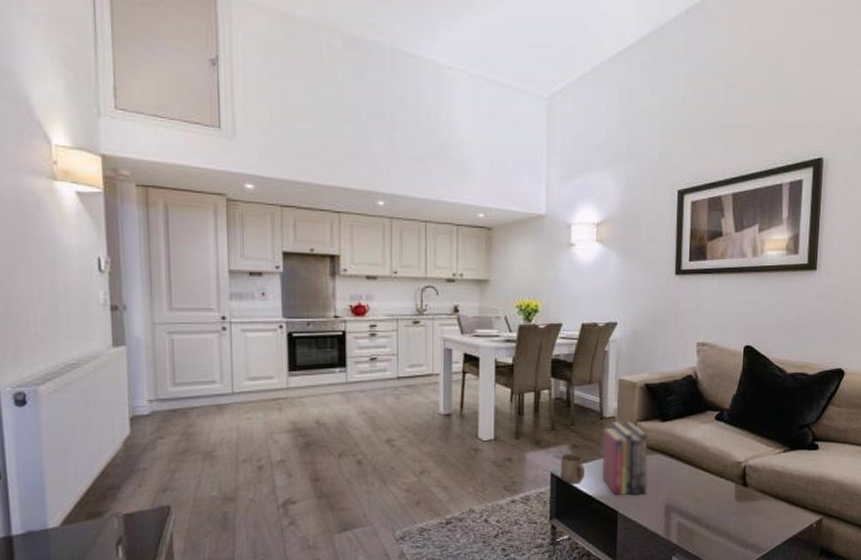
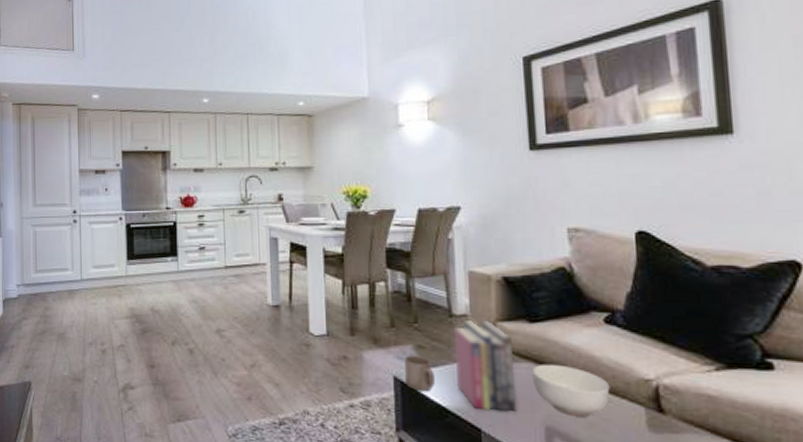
bowl: none [659,454,714,494] -> present [530,363,610,417]

